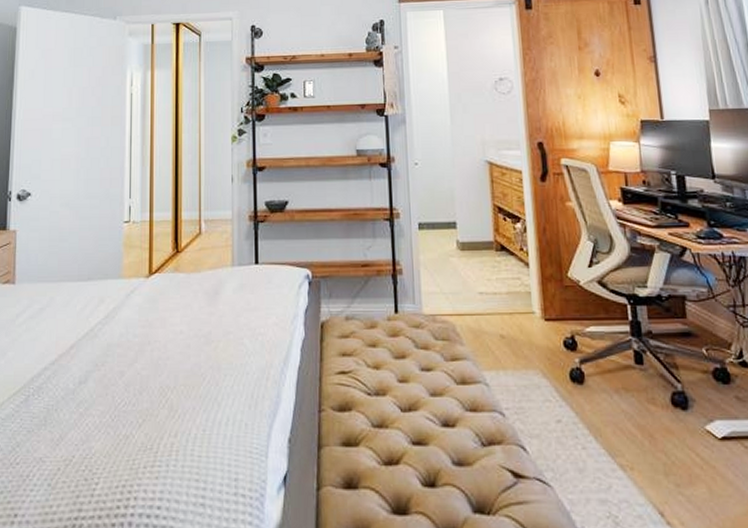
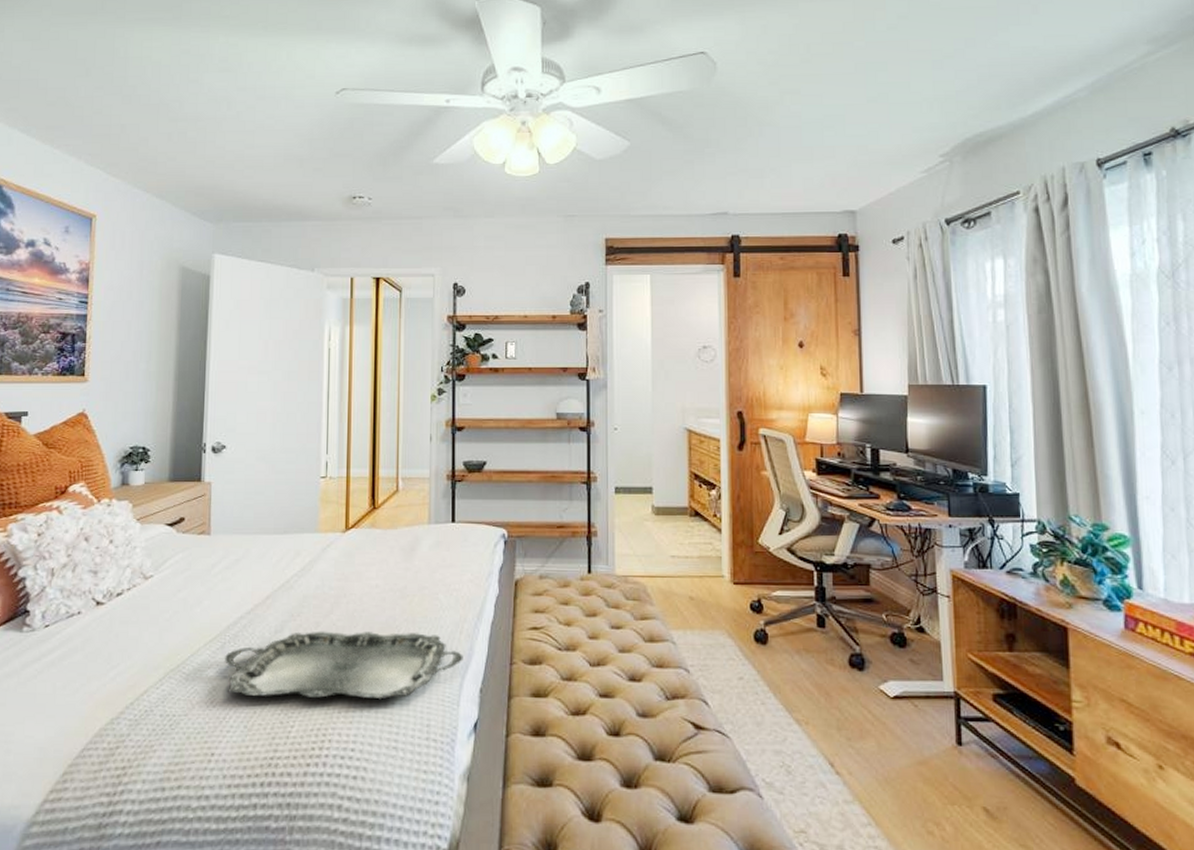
serving tray: none [29,380,271,453] -> present [225,631,463,700]

